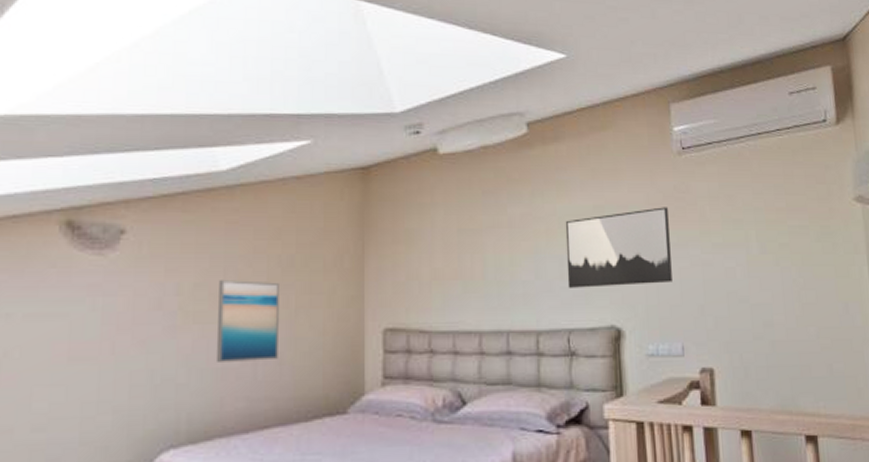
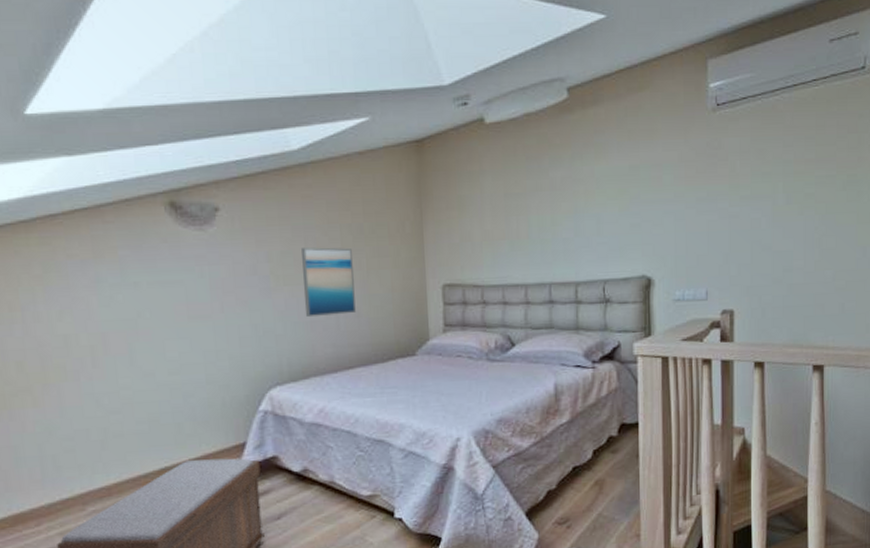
wall art: present [565,207,672,288] -> none [602,164,700,243]

